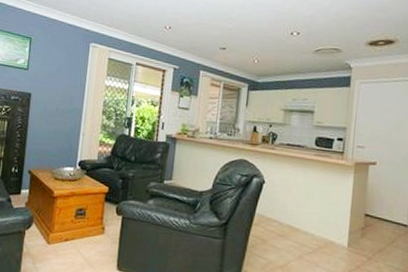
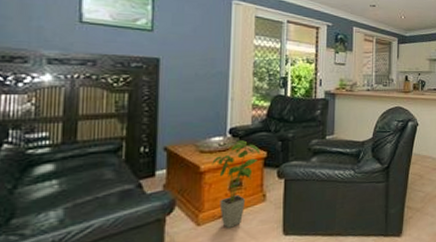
house plant: none [63,173,103,252] -> present [212,140,261,228]

